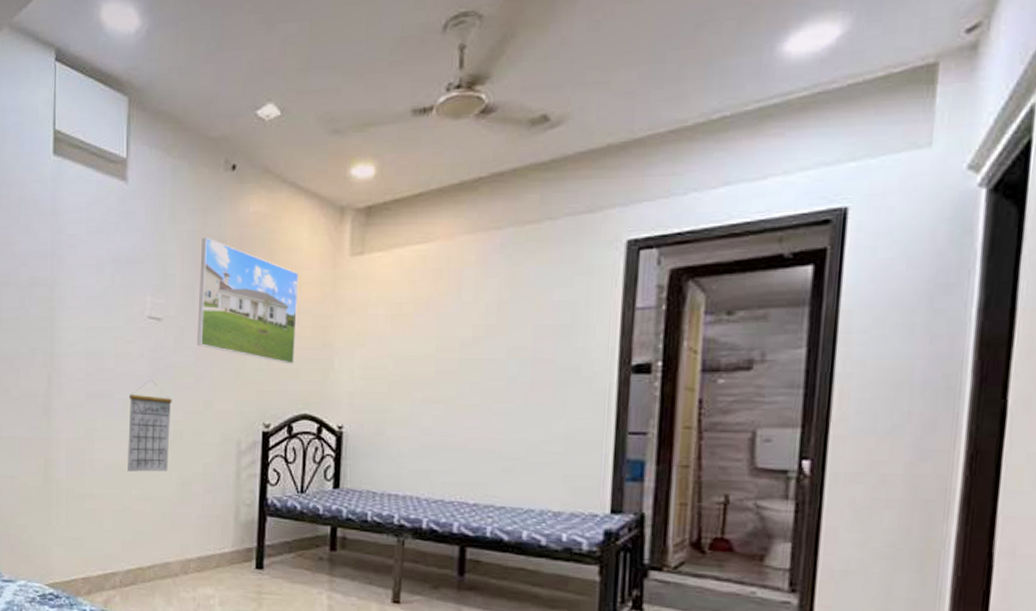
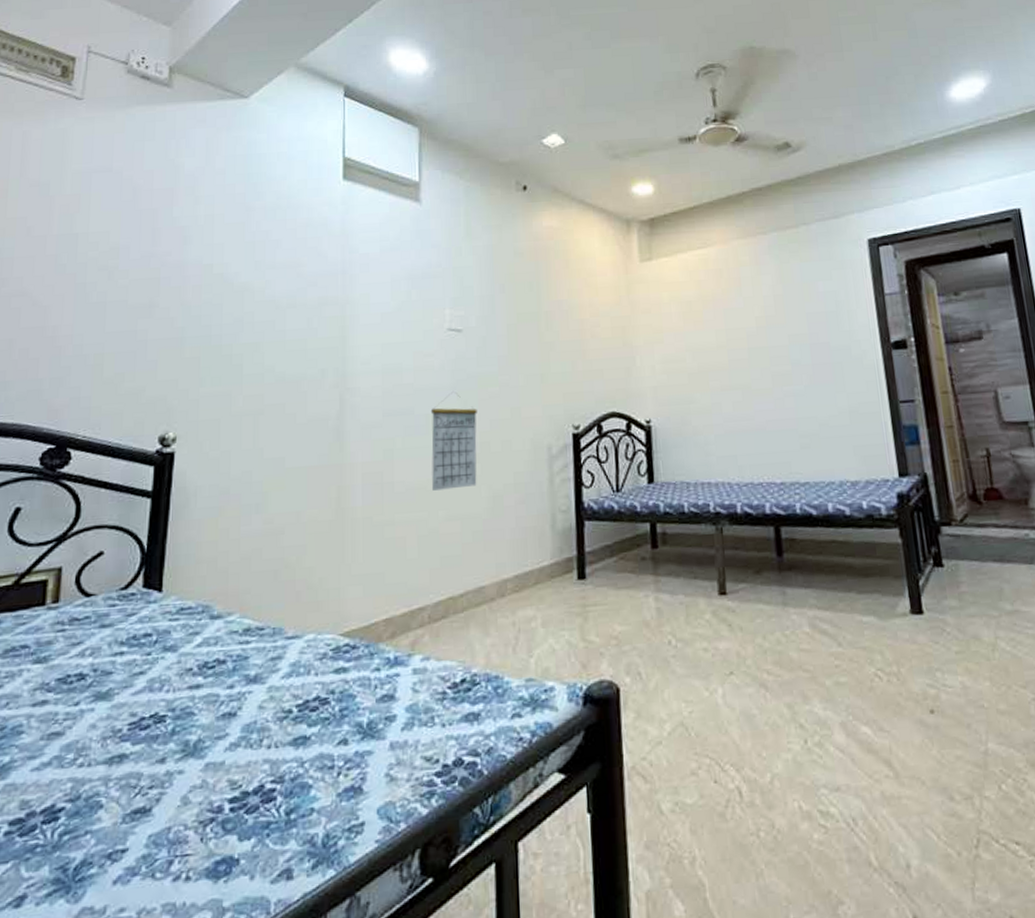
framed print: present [197,237,298,365] -> none [498,251,598,366]

